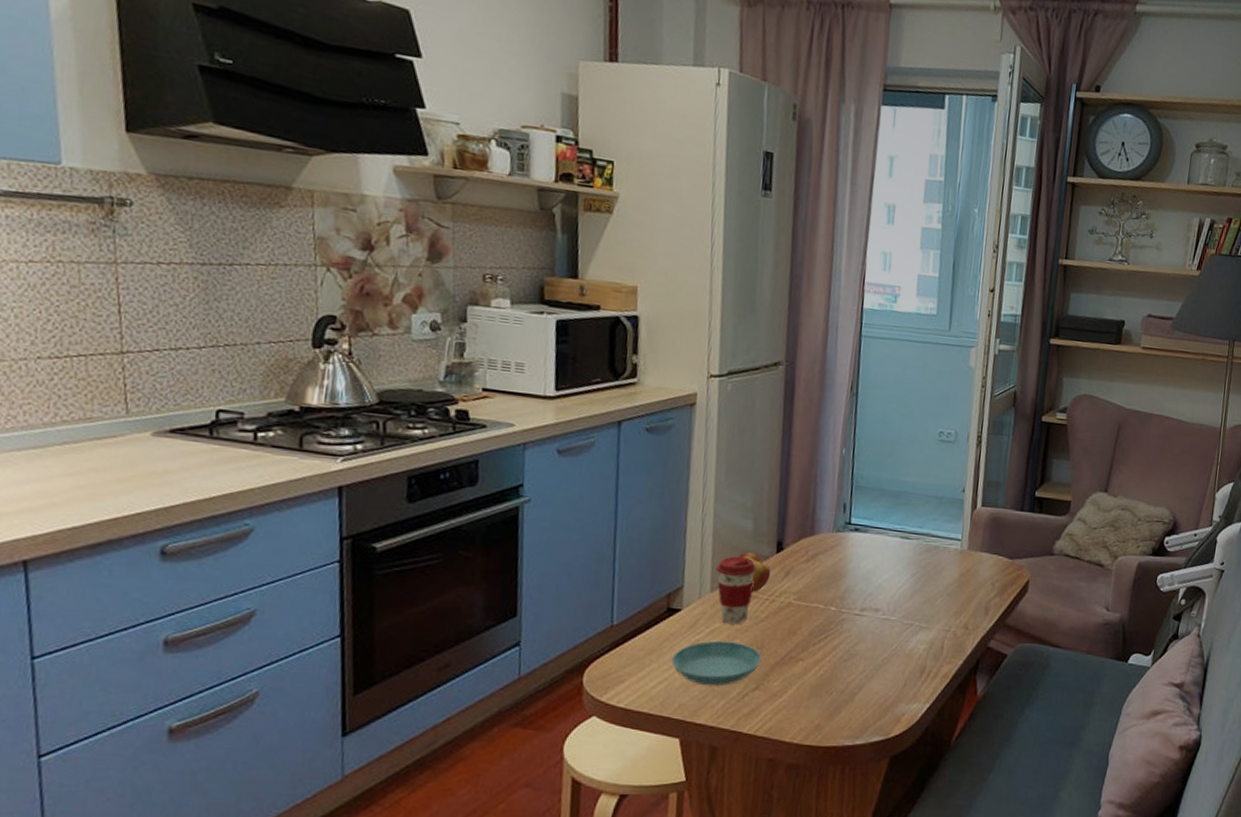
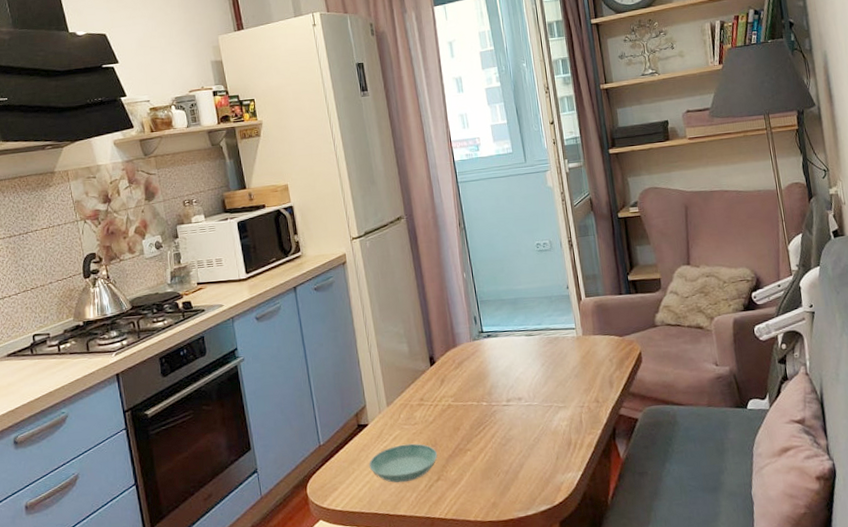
coffee cup: present [716,556,757,625] -> none [387,374,420,430]
fruit: present [738,552,771,592] -> none [402,370,430,401]

